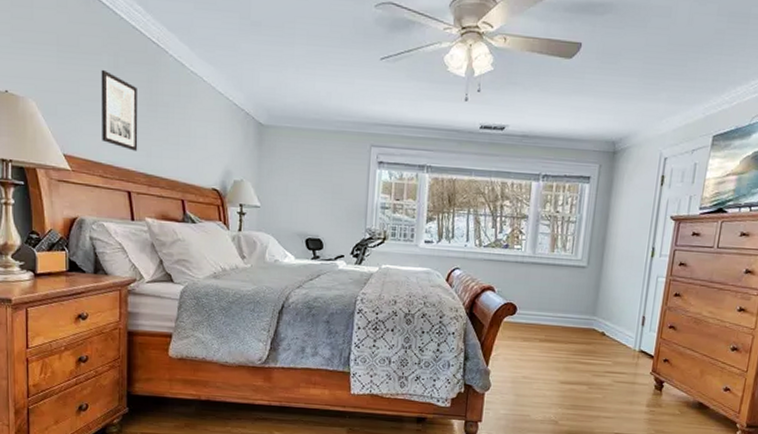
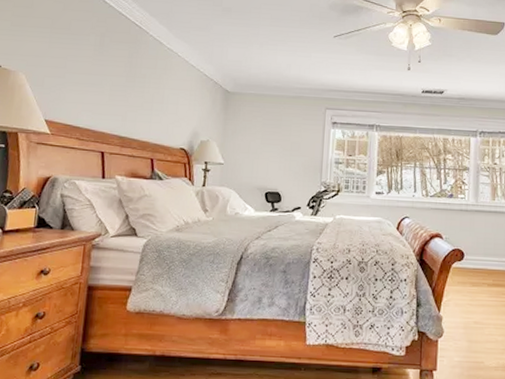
wall art: present [101,69,138,151] -> none [82,47,119,116]

